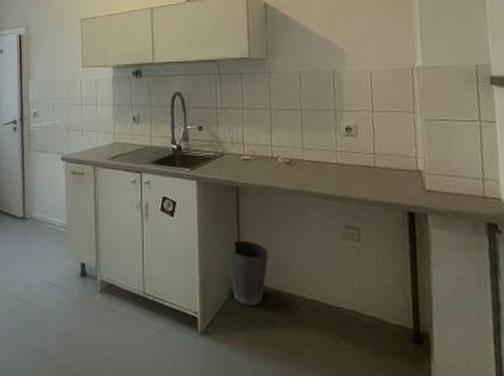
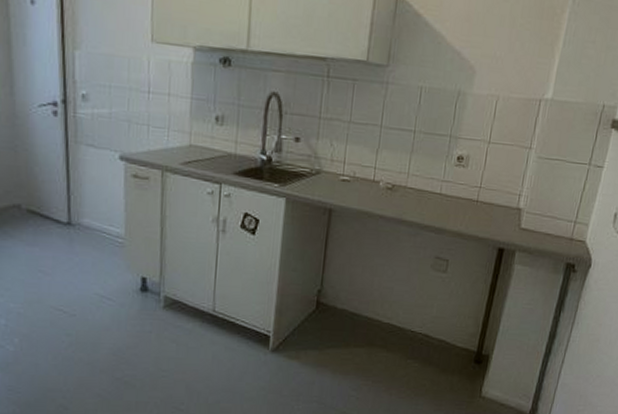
waste basket: present [224,240,269,305] -> none [307,263,354,327]

